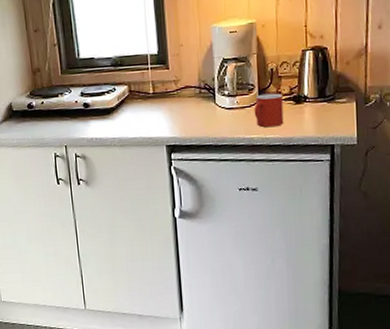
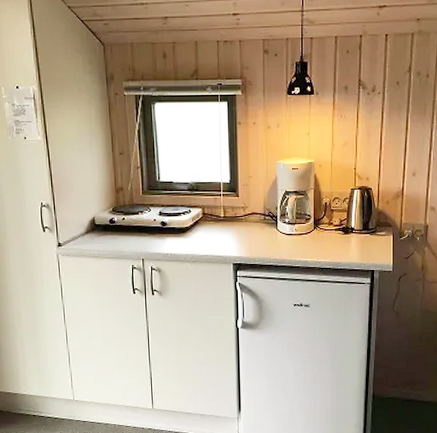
mug: present [254,93,284,128] -> none [309,223,334,253]

